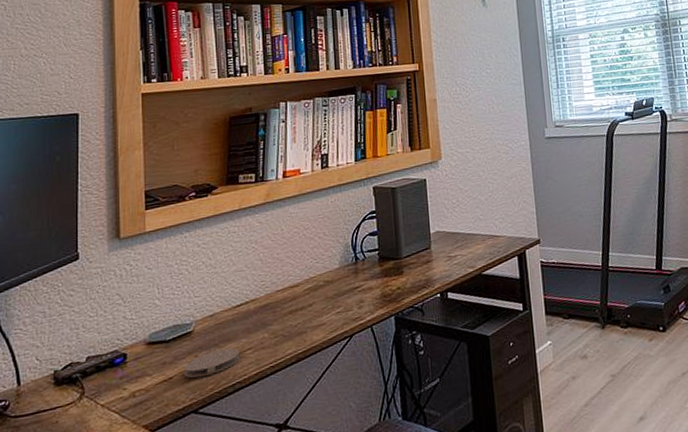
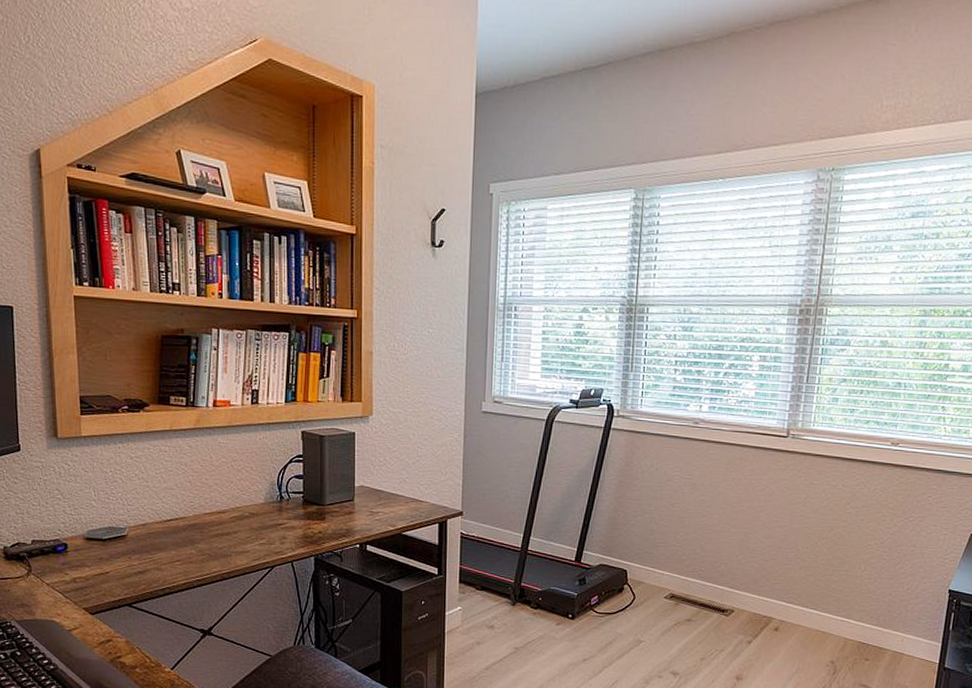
coaster: present [184,348,240,379] -> none [119,556,169,577]

